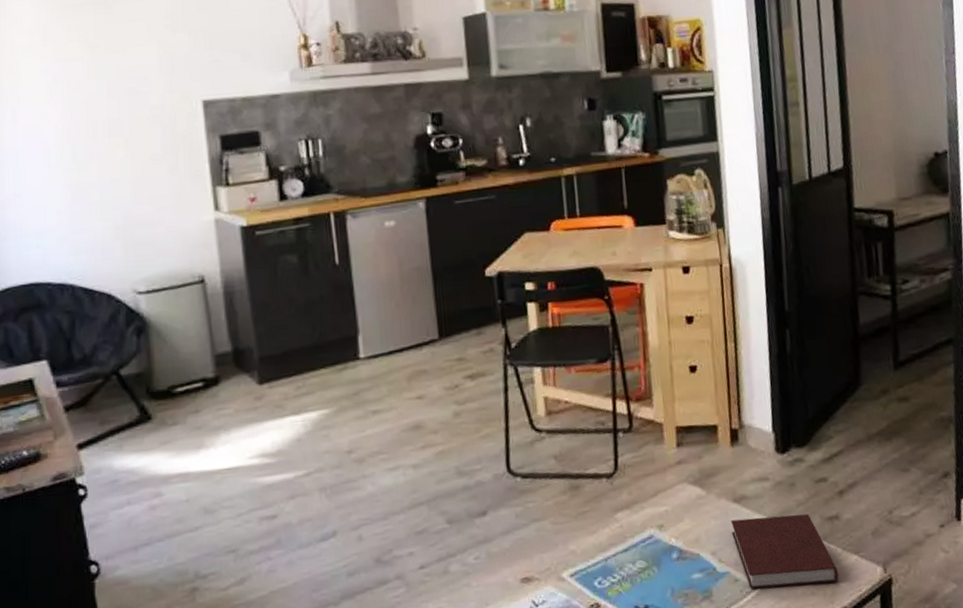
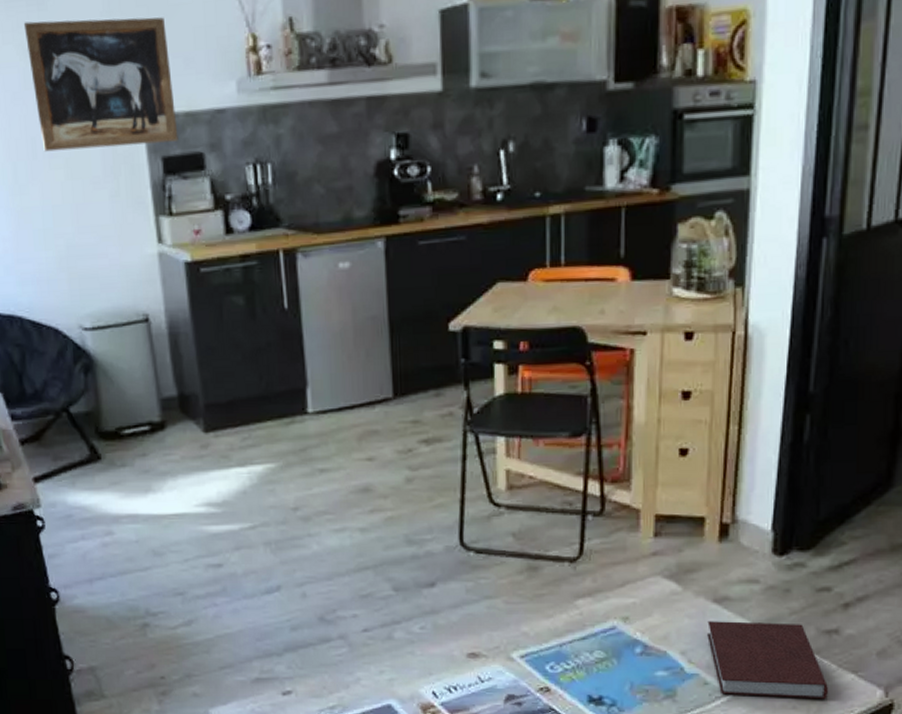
wall art: none [90,20,236,133] -> present [23,17,178,152]

